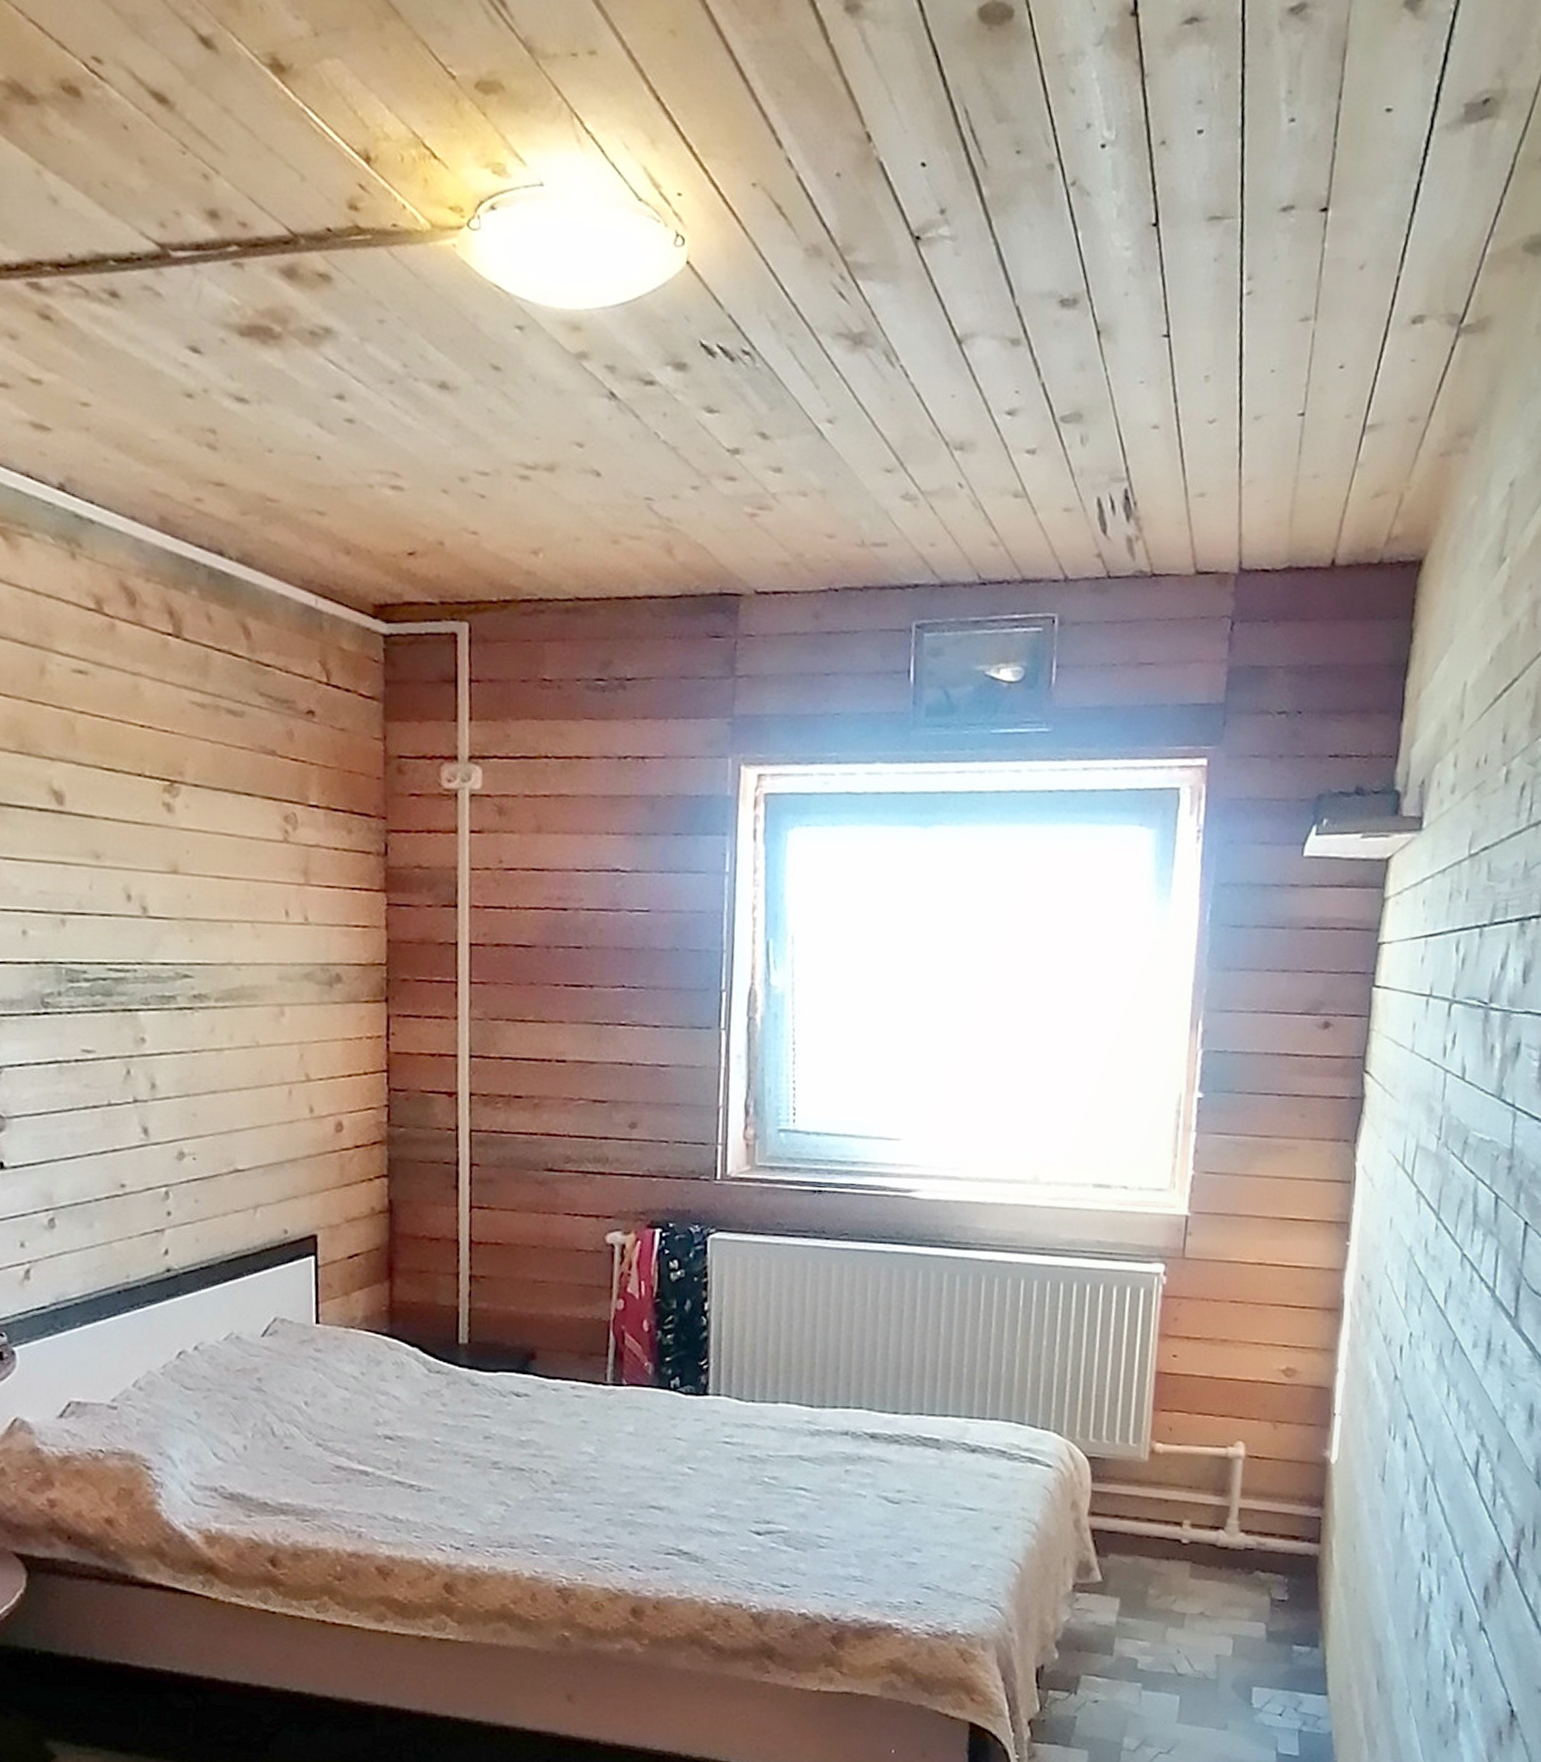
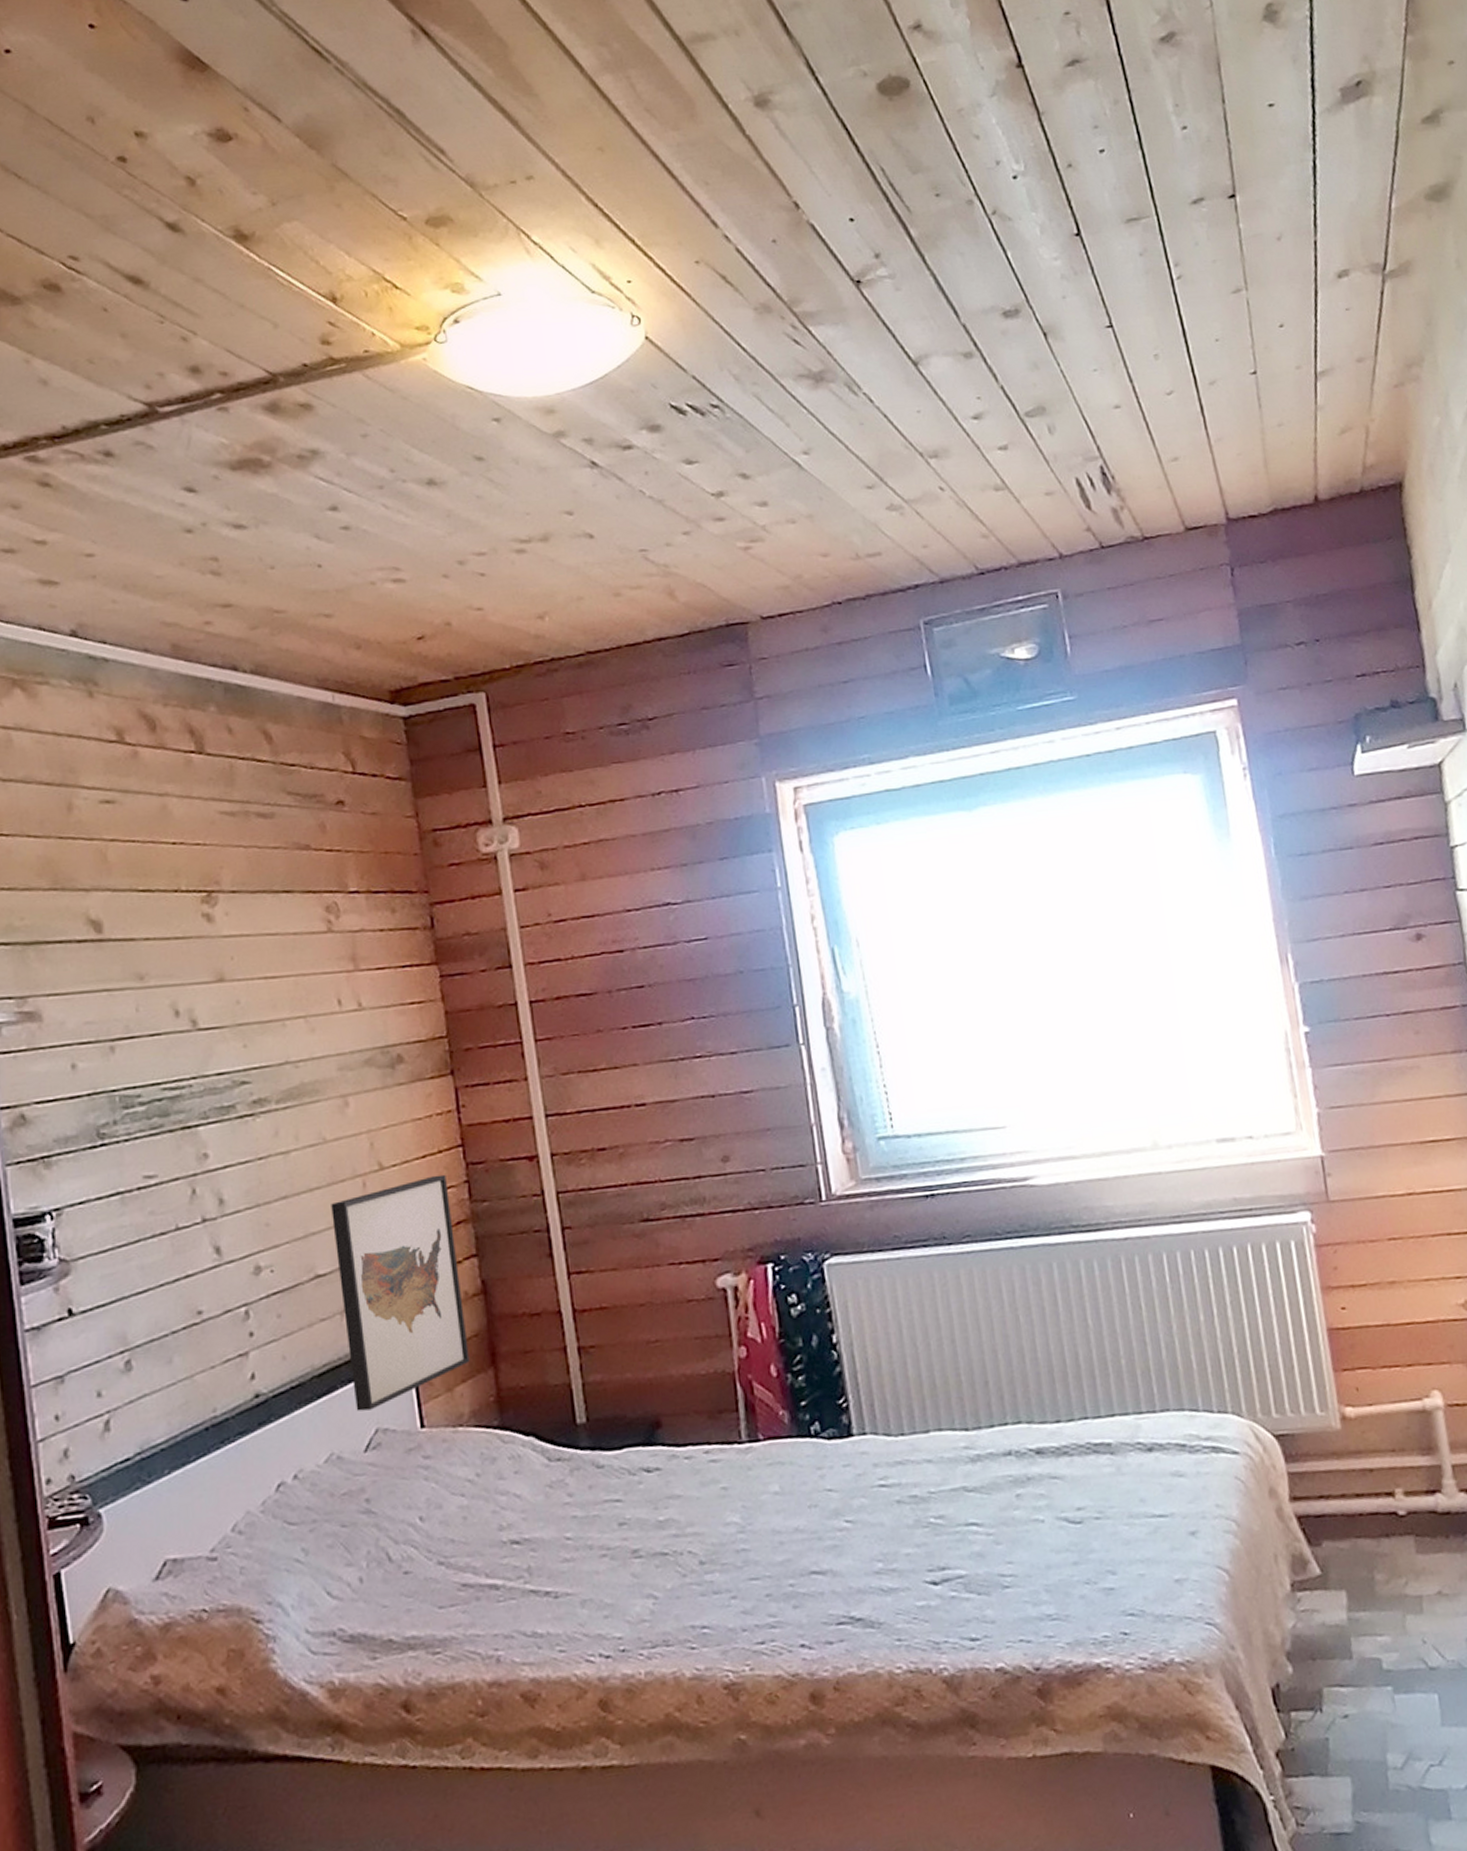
wall art: none [256,1095,369,1300] -> present [331,1174,470,1412]

